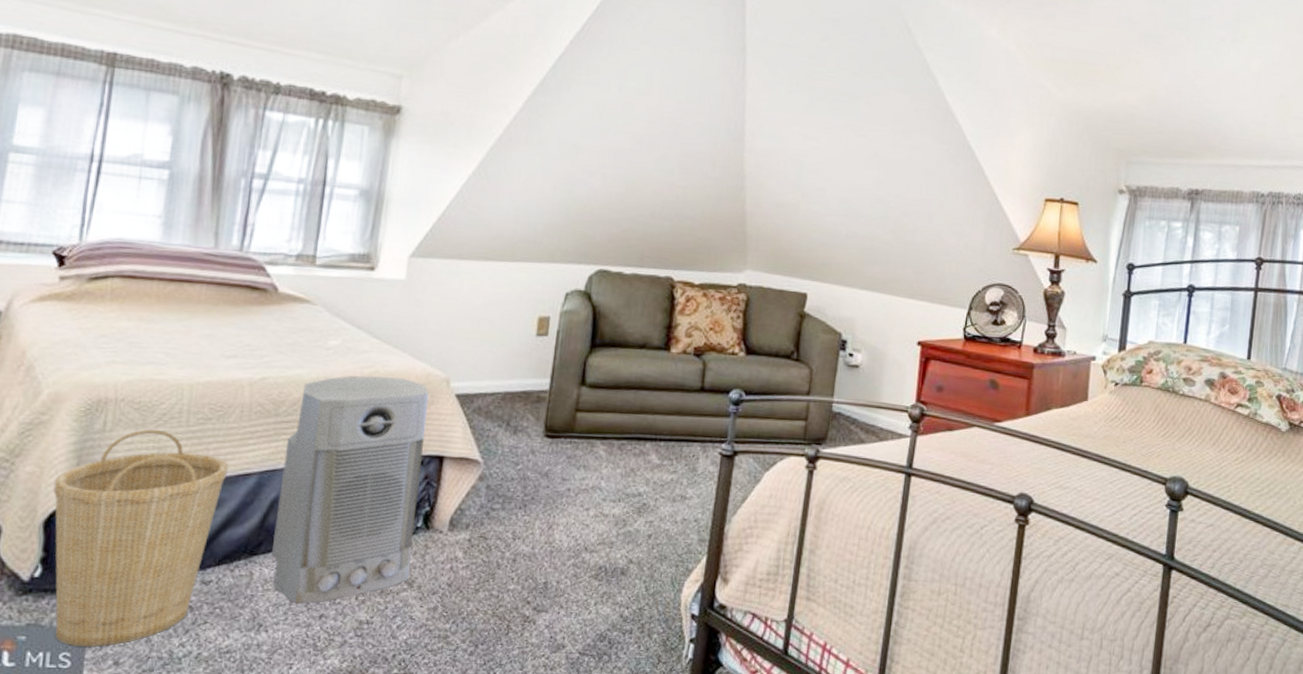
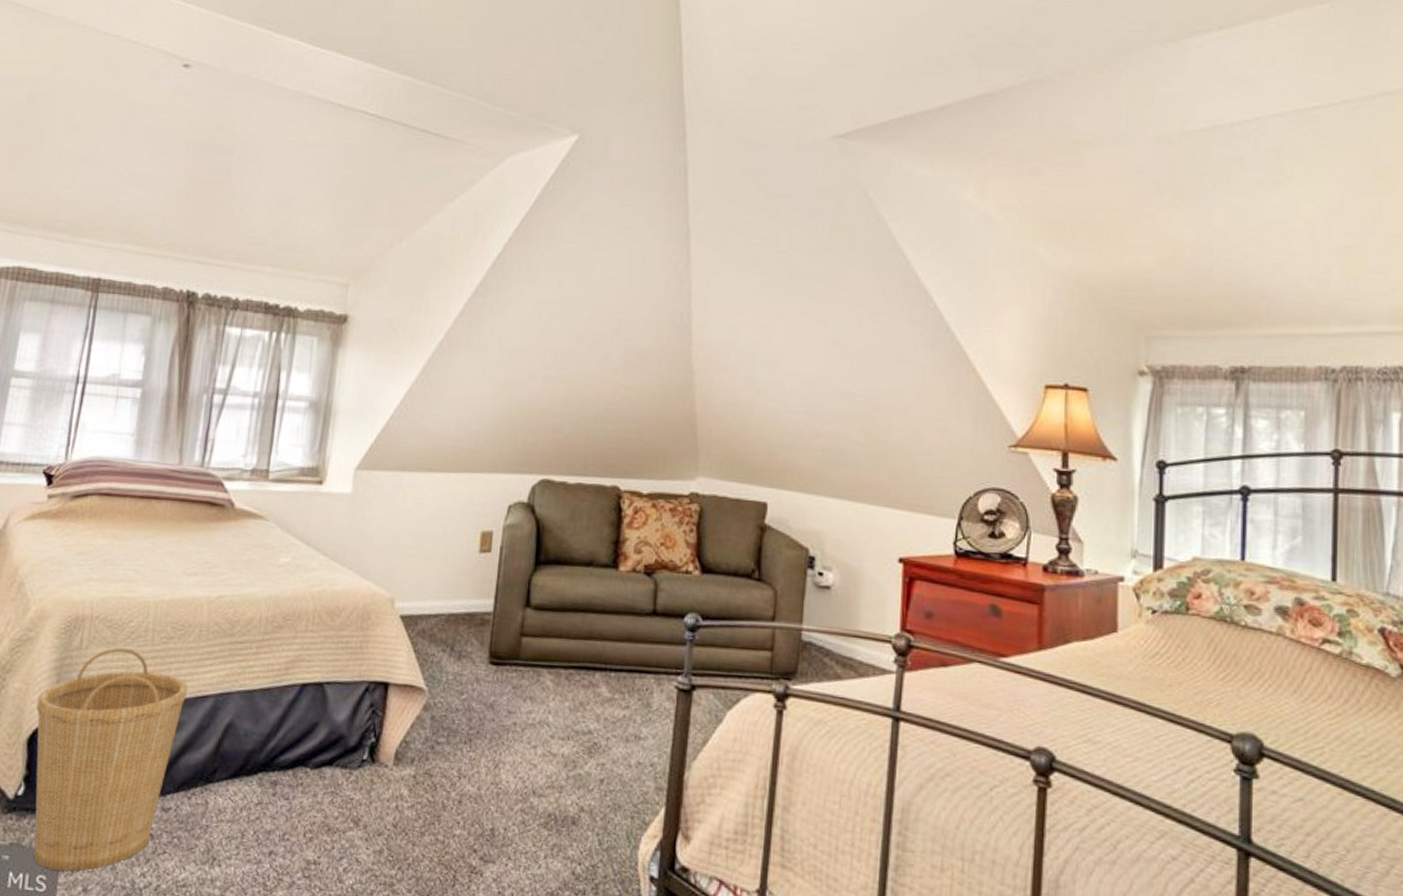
air purifier: present [271,375,430,604] -> none [225,594,375,838]

